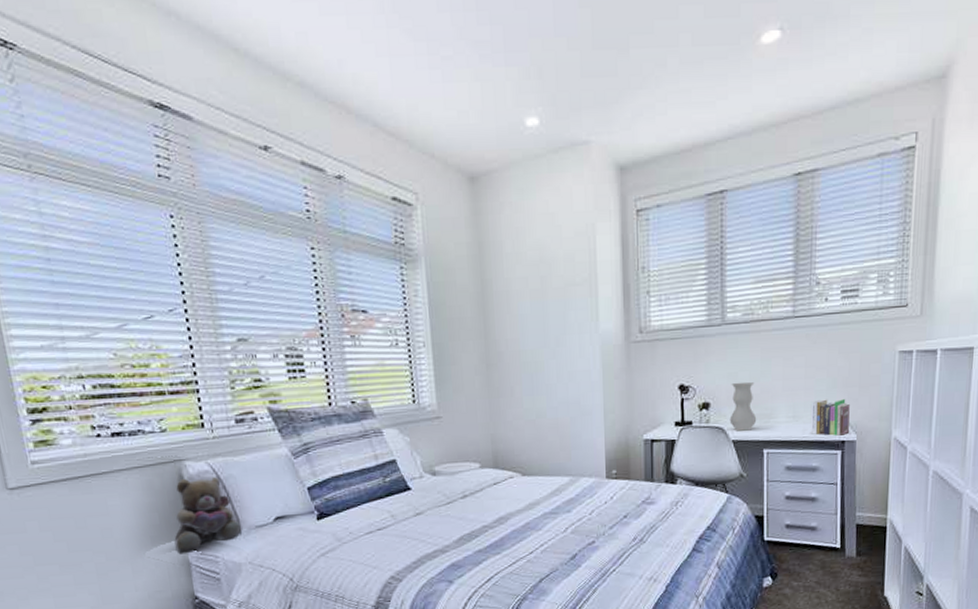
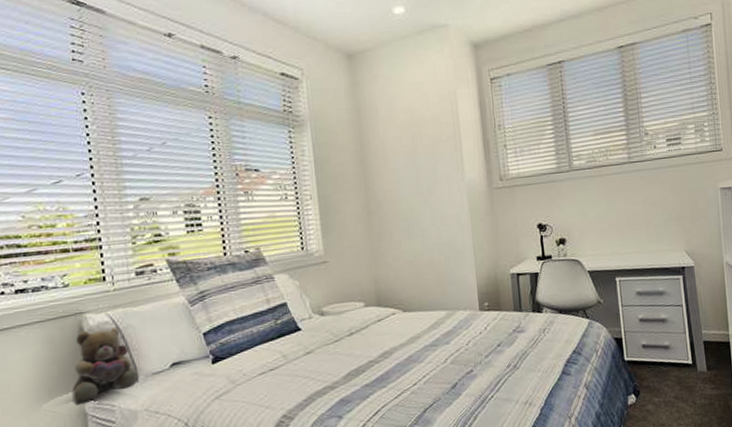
vase: present [729,381,757,431] -> none [582,218,608,263]
books: present [810,398,850,437] -> none [652,229,688,264]

